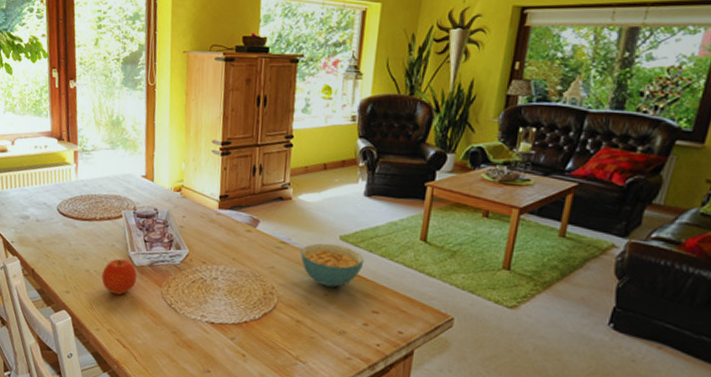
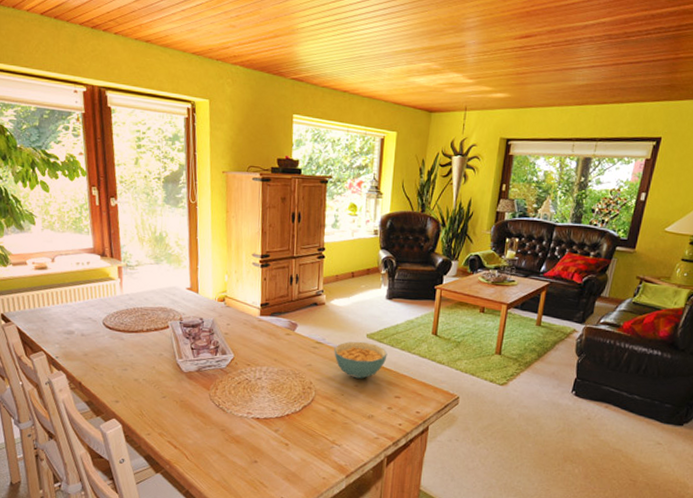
fruit: present [101,258,138,296] -> none [151,366,186,401]

